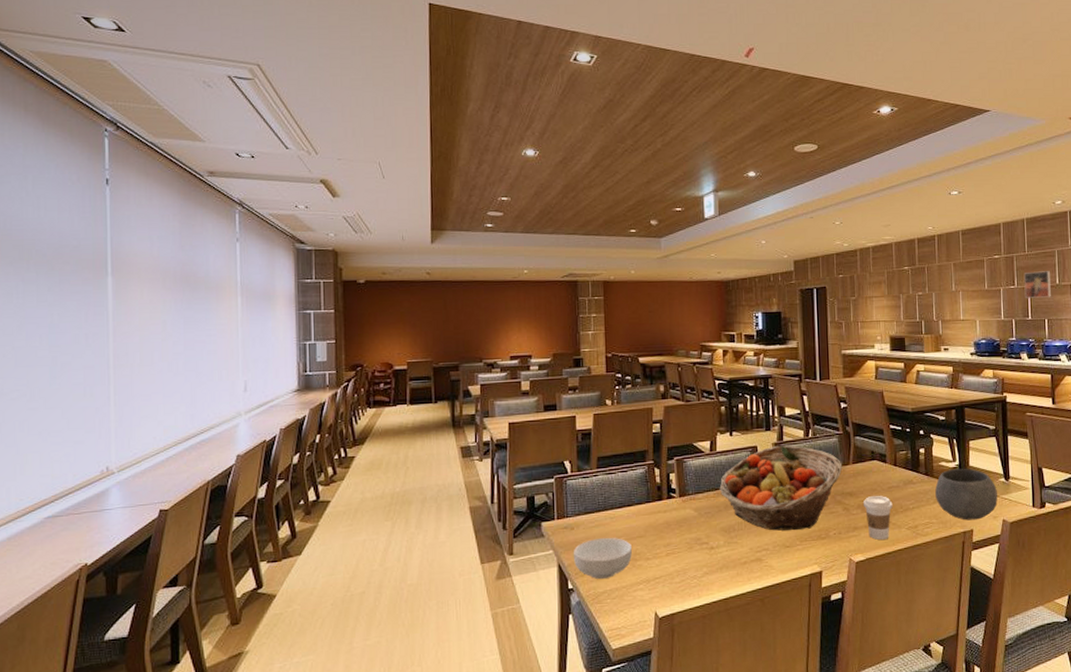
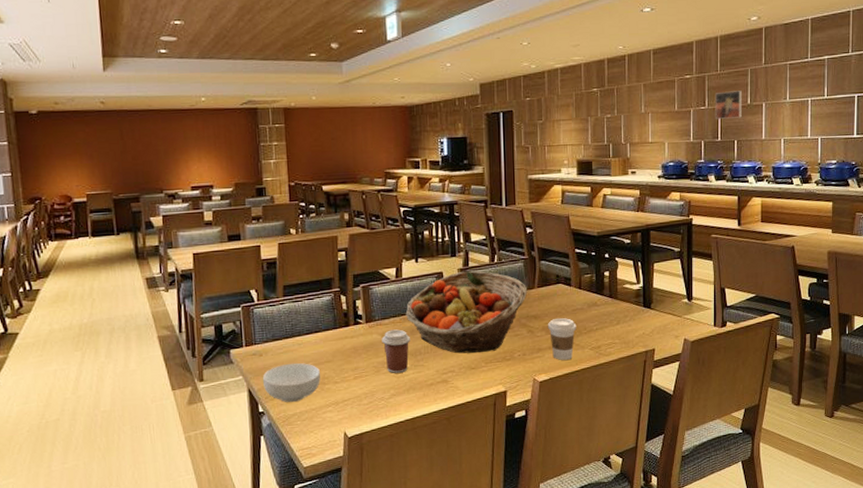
coffee cup: none [695,504,724,550] -> present [382,329,410,373]
bowl: present [935,468,998,521] -> none [619,290,680,340]

